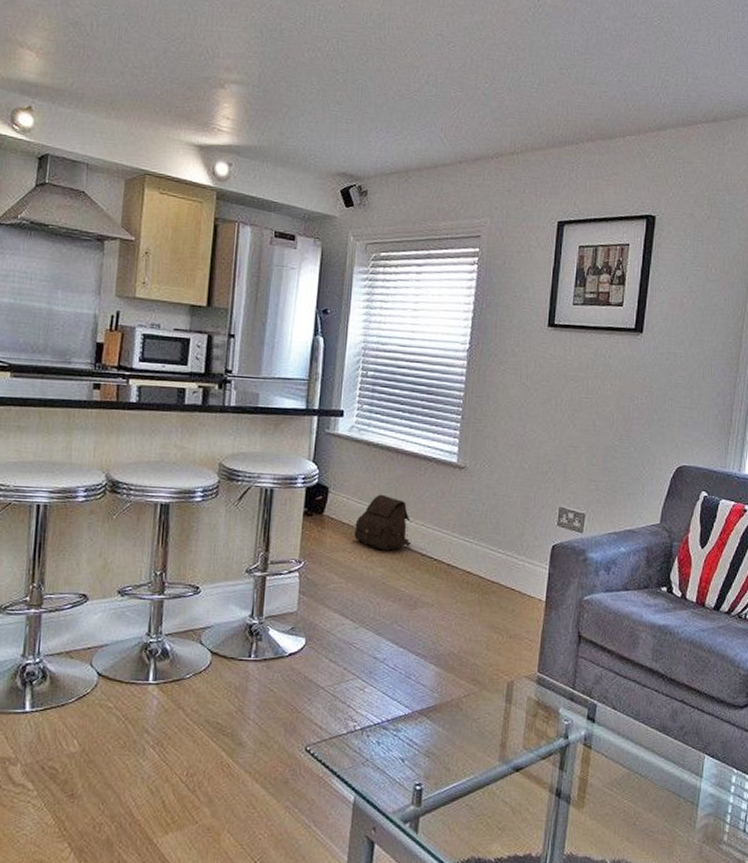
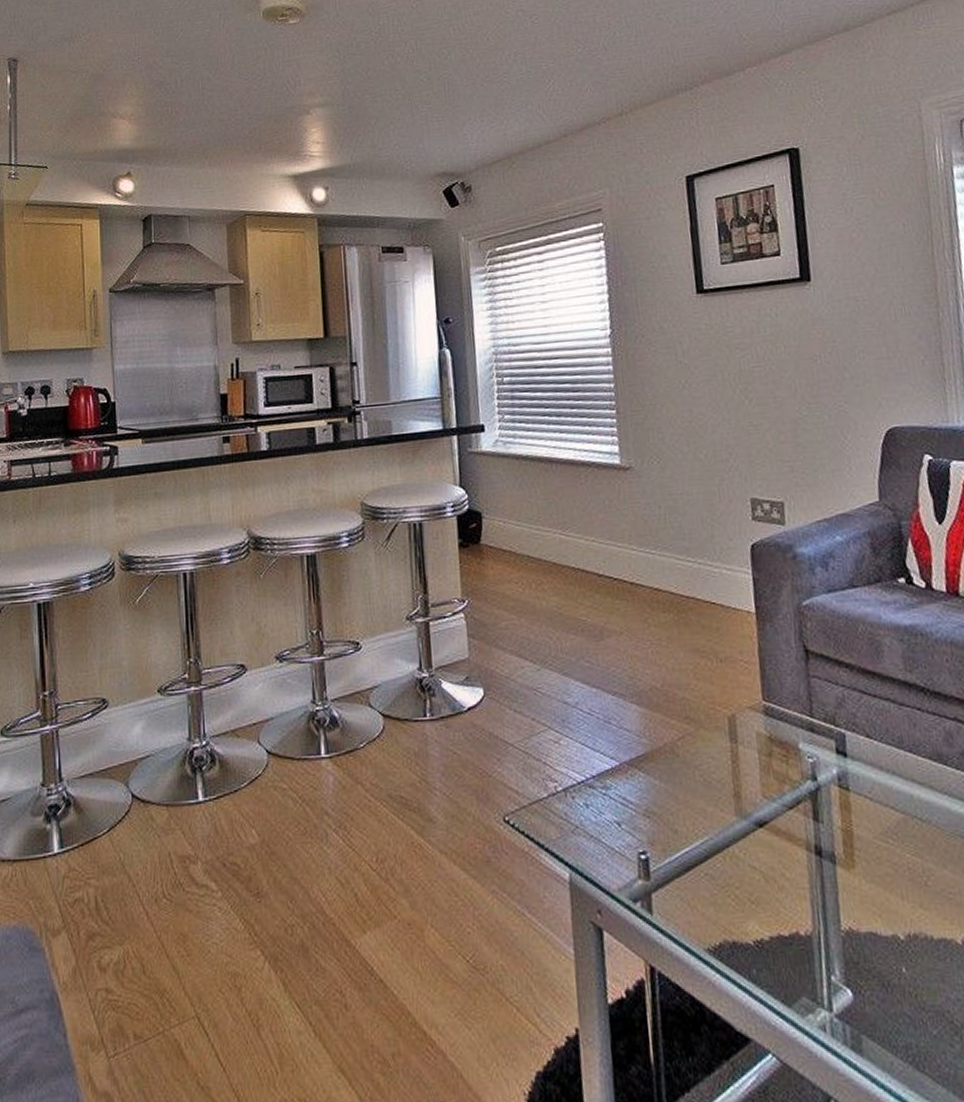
satchel: present [354,494,412,551] -> none [517,511,585,577]

